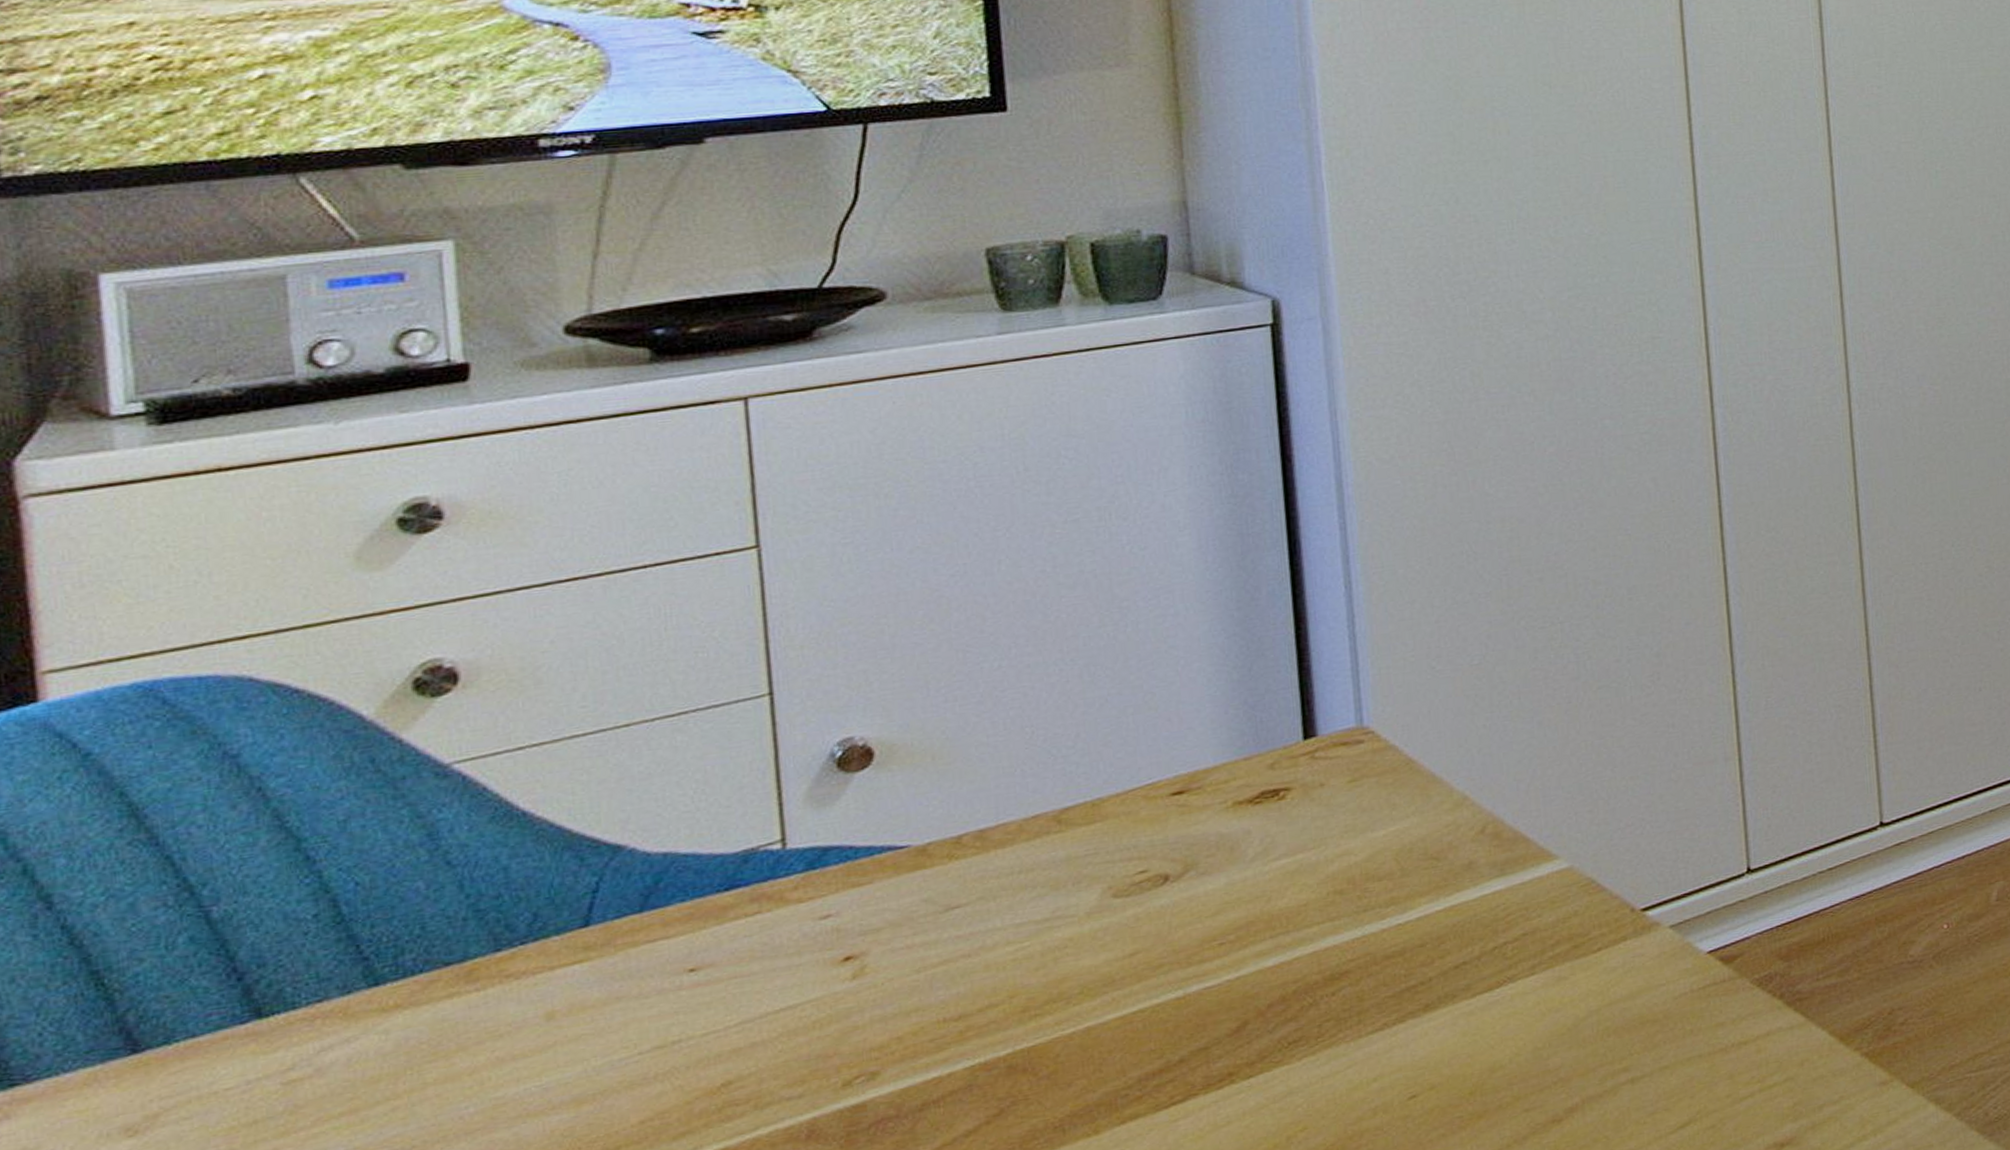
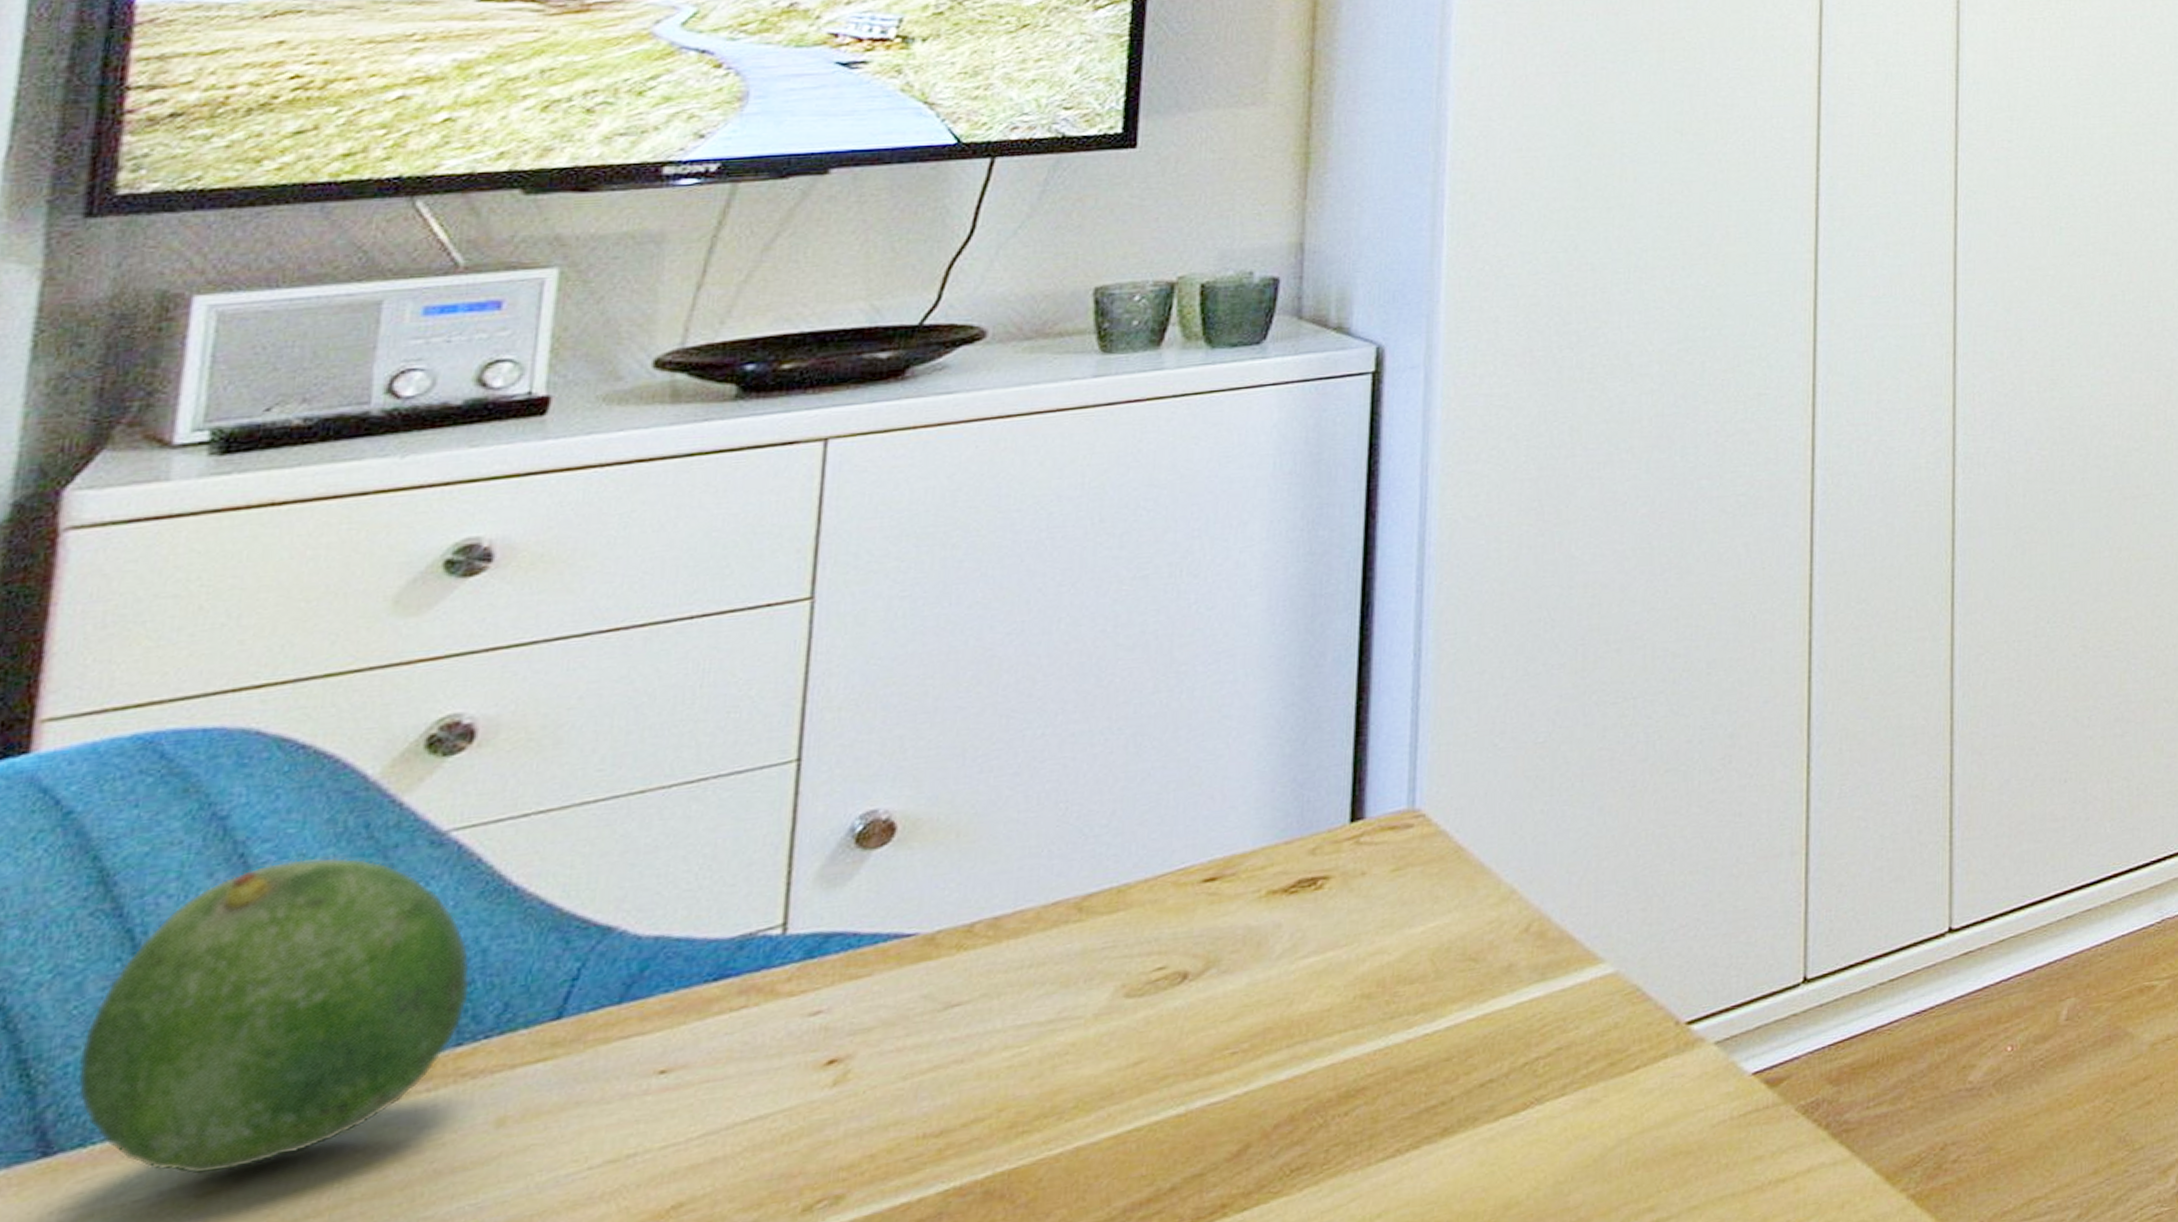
fruit: none [146,789,499,1067] -> present [76,857,471,1176]

